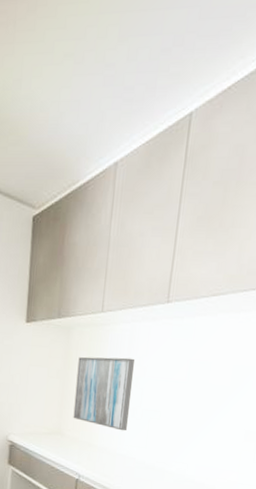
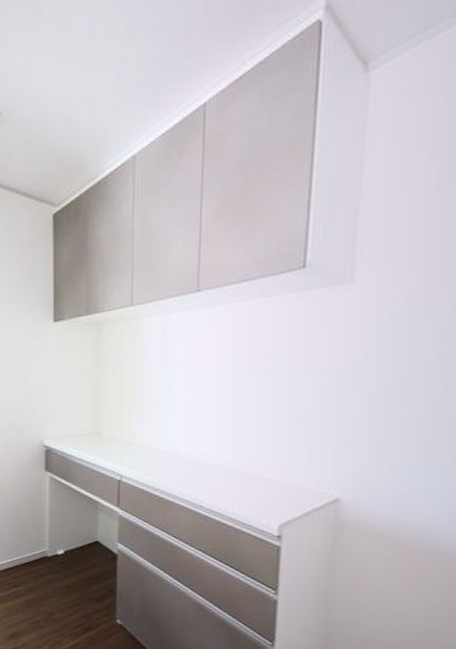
wall art: present [73,356,135,431] -> none [110,350,169,426]

